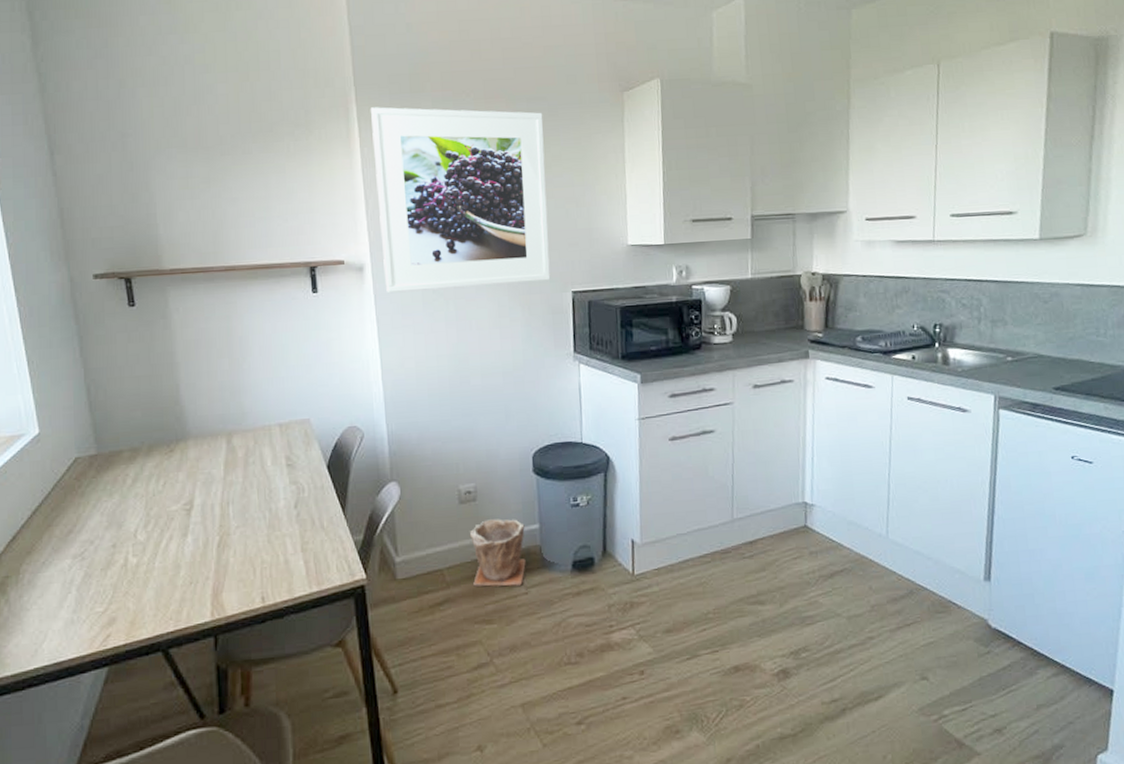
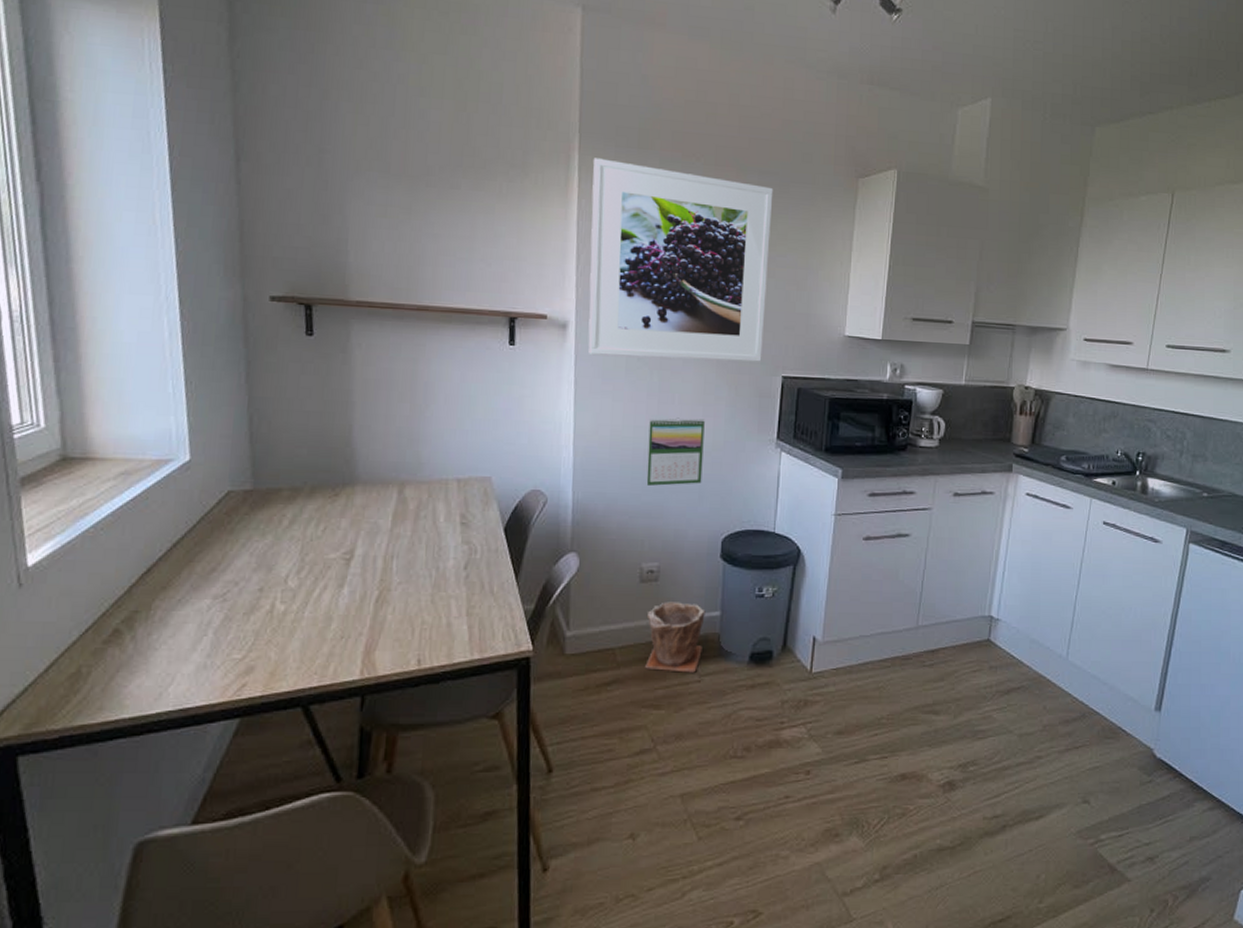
calendar: none [451,341,507,411] -> present [646,417,705,486]

